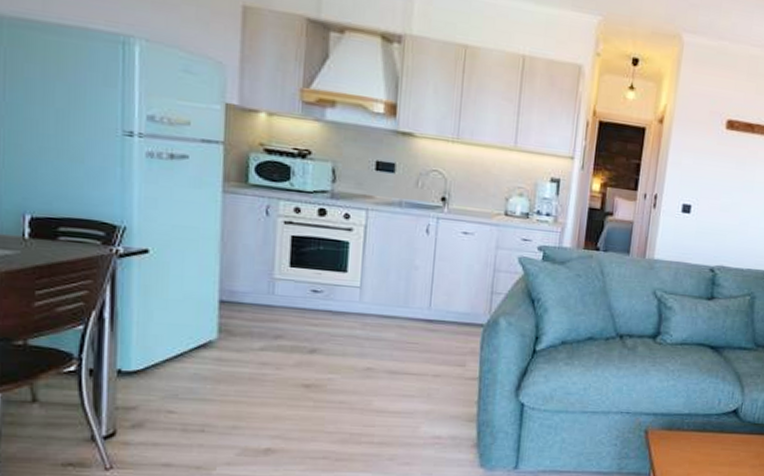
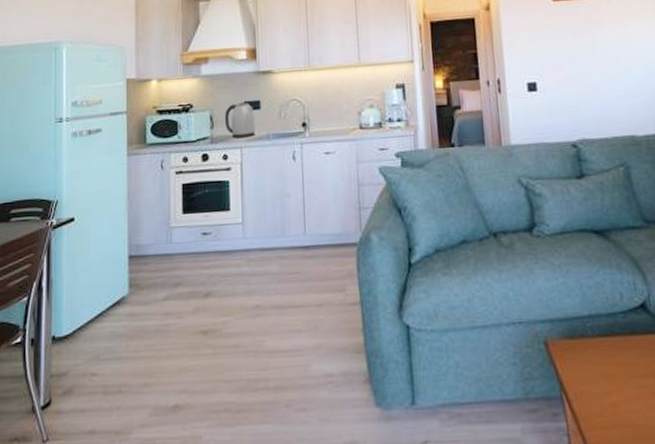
kettle: none [349,160,387,201] -> present [224,102,255,139]

